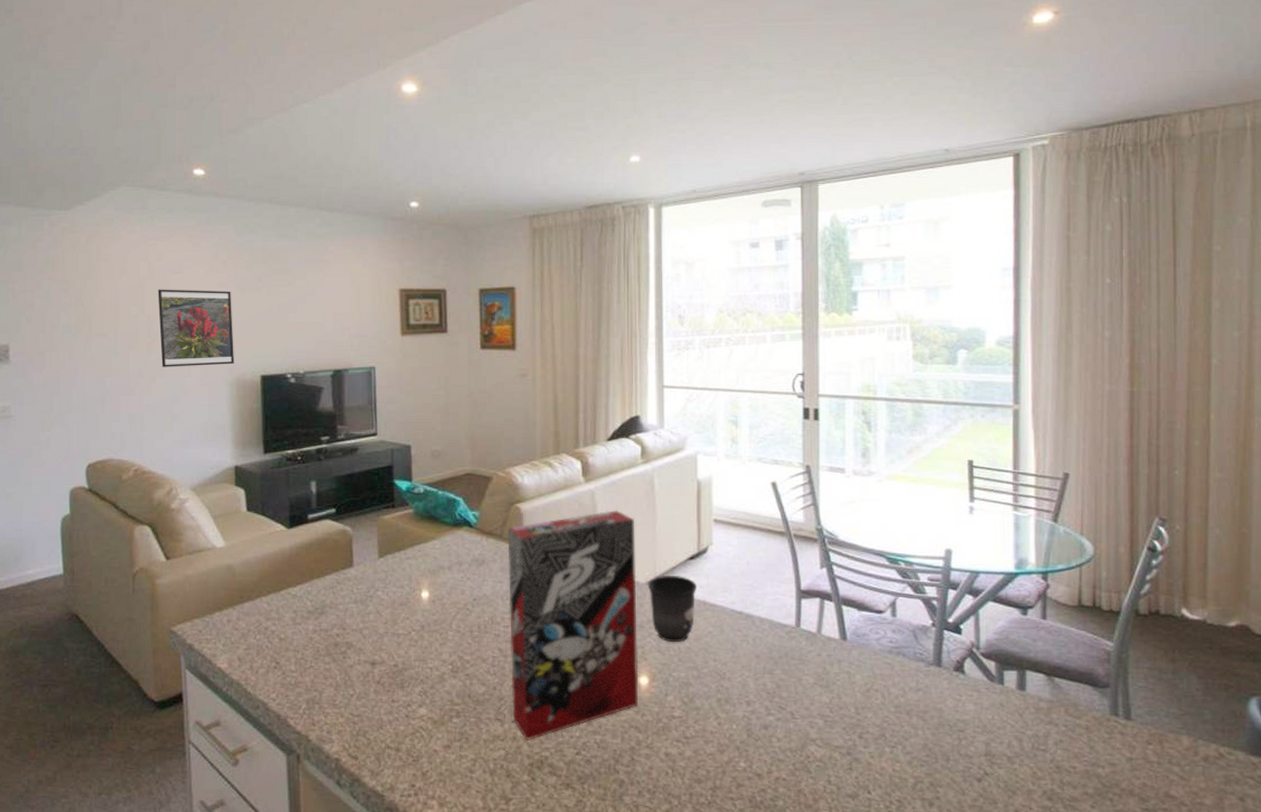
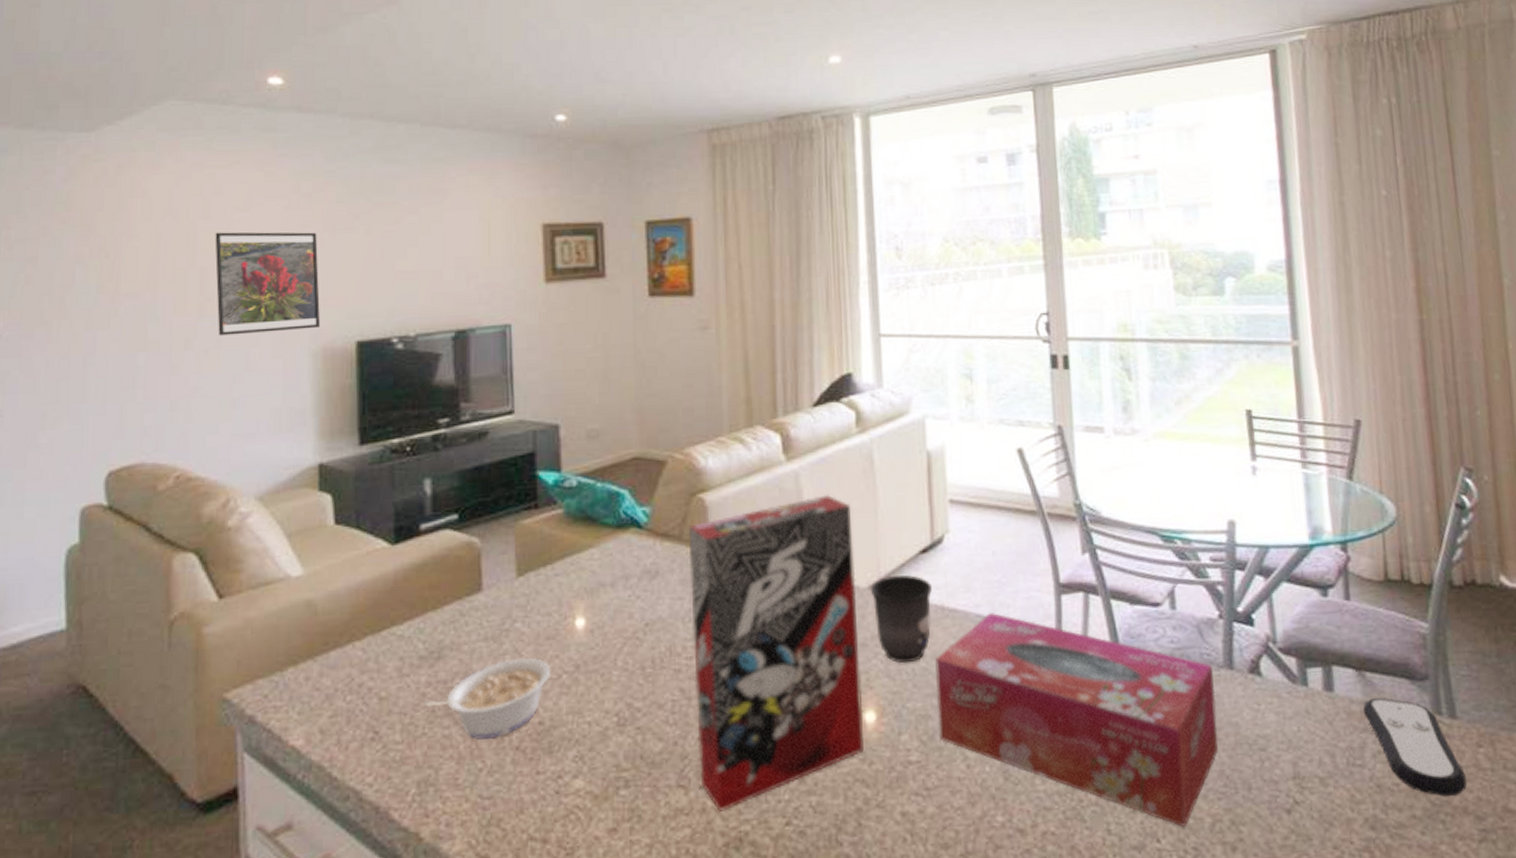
legume: none [310,617,403,674] -> present [423,657,551,740]
tissue box: none [697,609,925,785] -> present [935,613,1218,828]
remote control: none [1049,698,1134,780] -> present [1362,697,1467,796]

